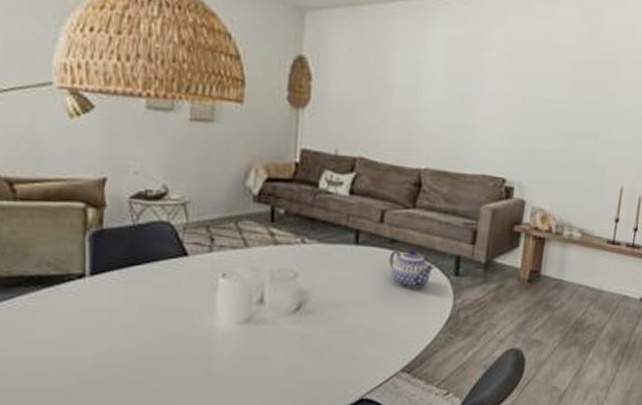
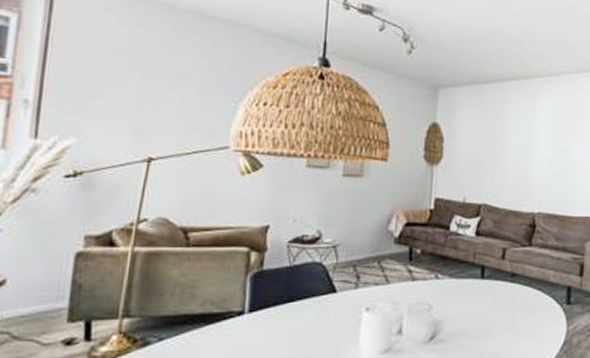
teapot: present [388,248,436,289] -> none [510,281,551,317]

